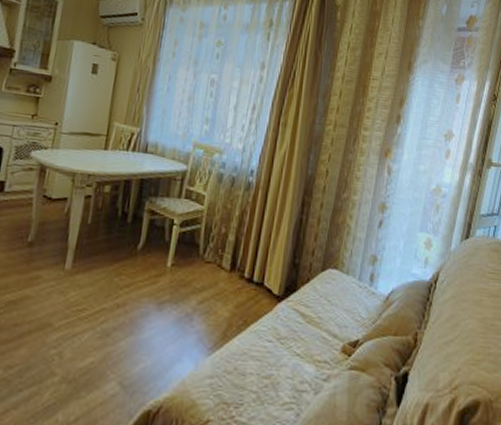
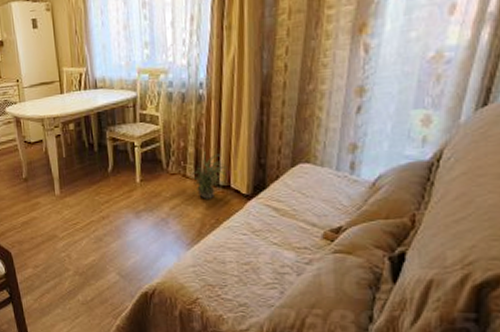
potted plant: none [225,242,265,296] -> present [190,152,228,199]

